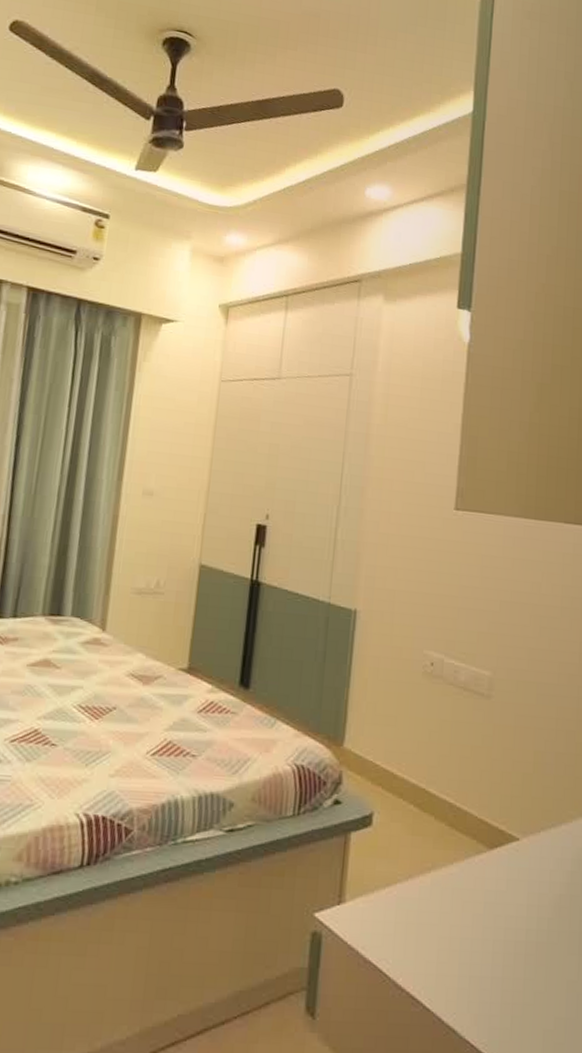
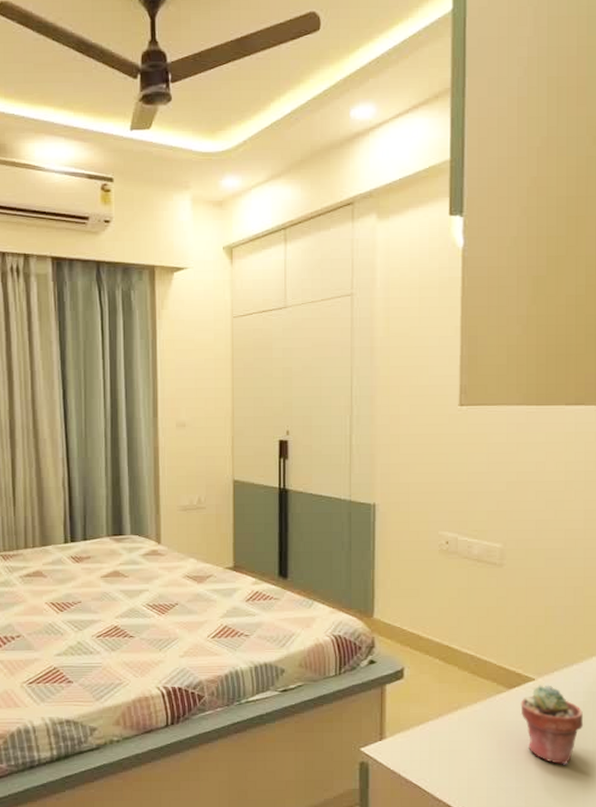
potted succulent: none [501,846,571,951] -> present [520,685,584,765]

